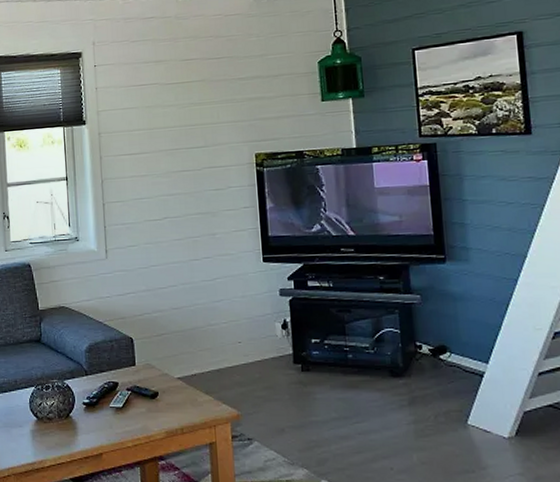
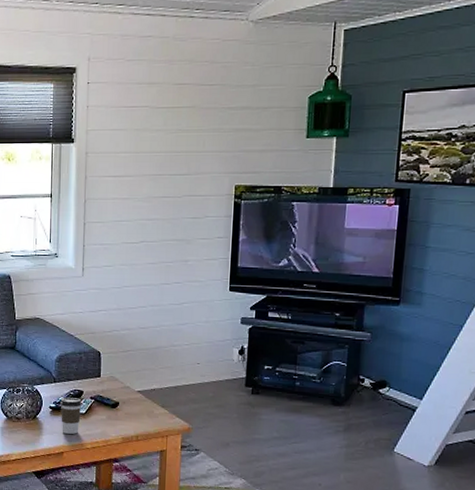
coffee cup: none [94,391,118,432] -> present [60,397,82,434]

